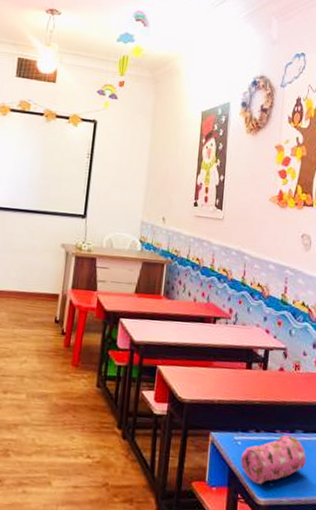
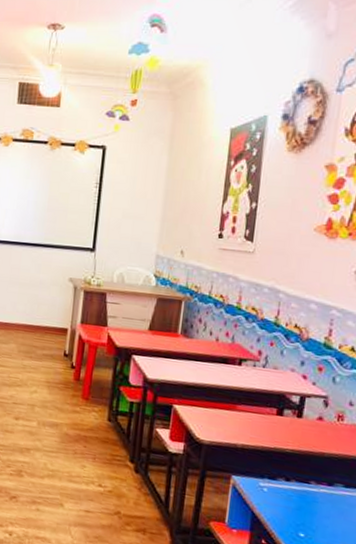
pencil case: present [241,434,306,484] -> none [266,487,346,534]

